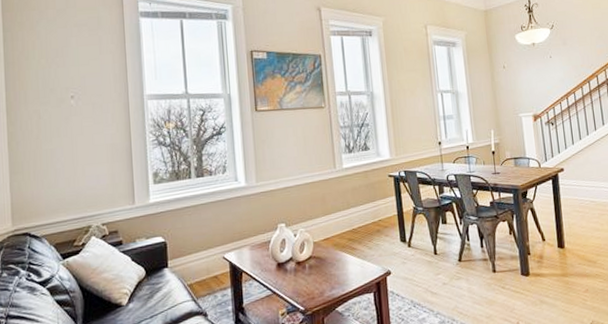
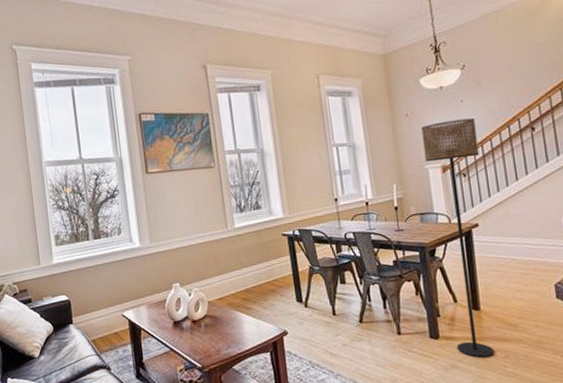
floor lamp: none [516,72,576,293] -> present [421,117,494,358]

